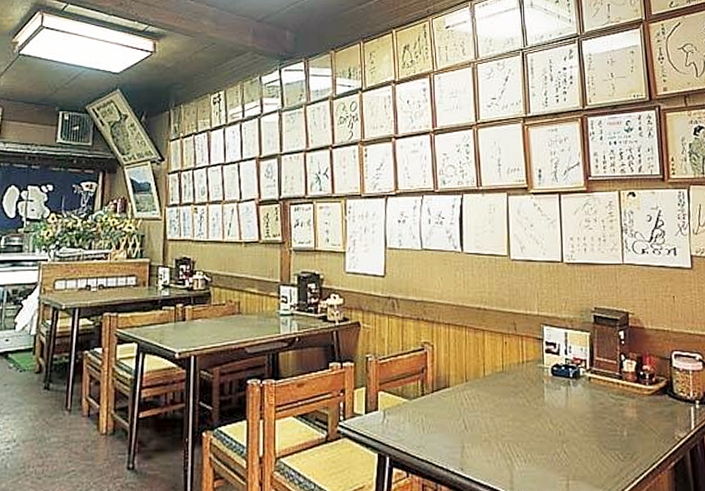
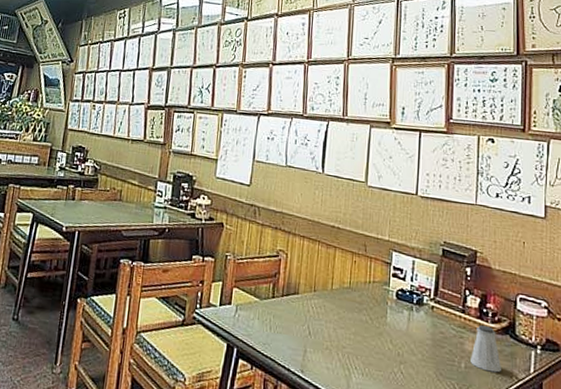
saltshaker: none [632,388,664,436] -> present [470,324,502,373]

